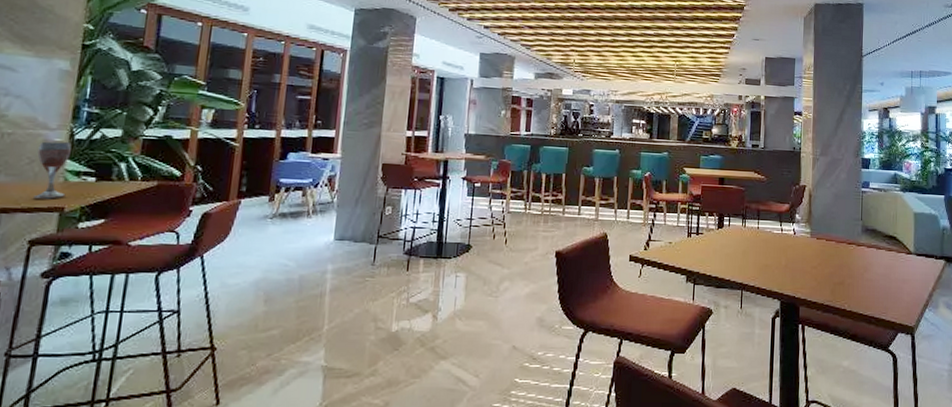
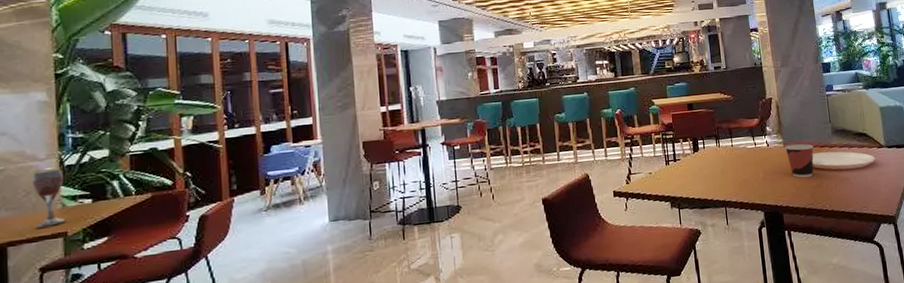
cup: none [812,237,841,273] -> present [785,144,814,178]
plate: none [837,249,903,271] -> present [812,151,876,170]

